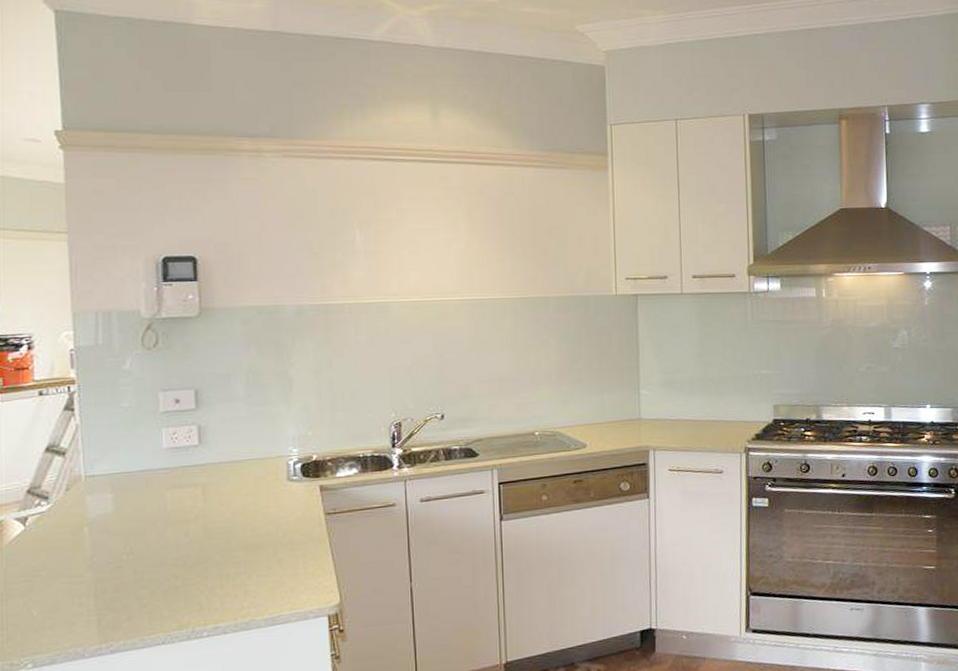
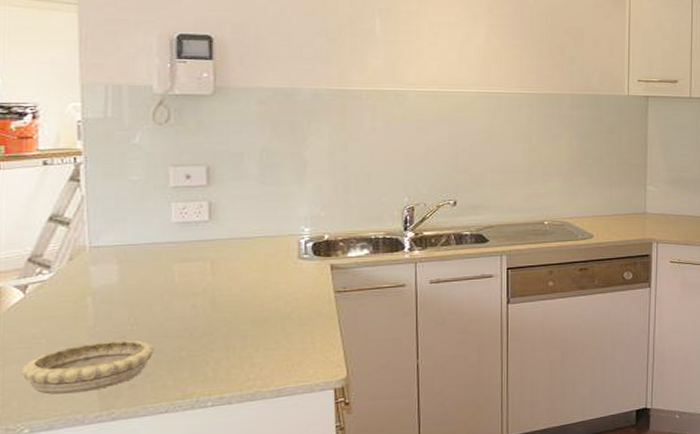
decorative bowl: none [24,570,150,628] -> present [21,340,154,394]

